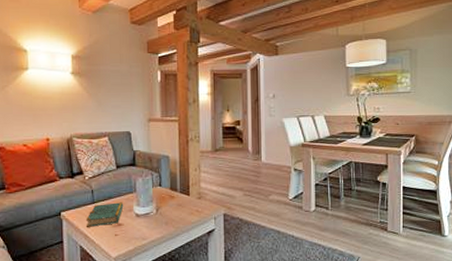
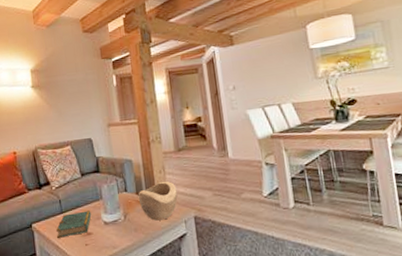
decorative bowl: none [172,178,210,216] -> present [138,181,178,221]

